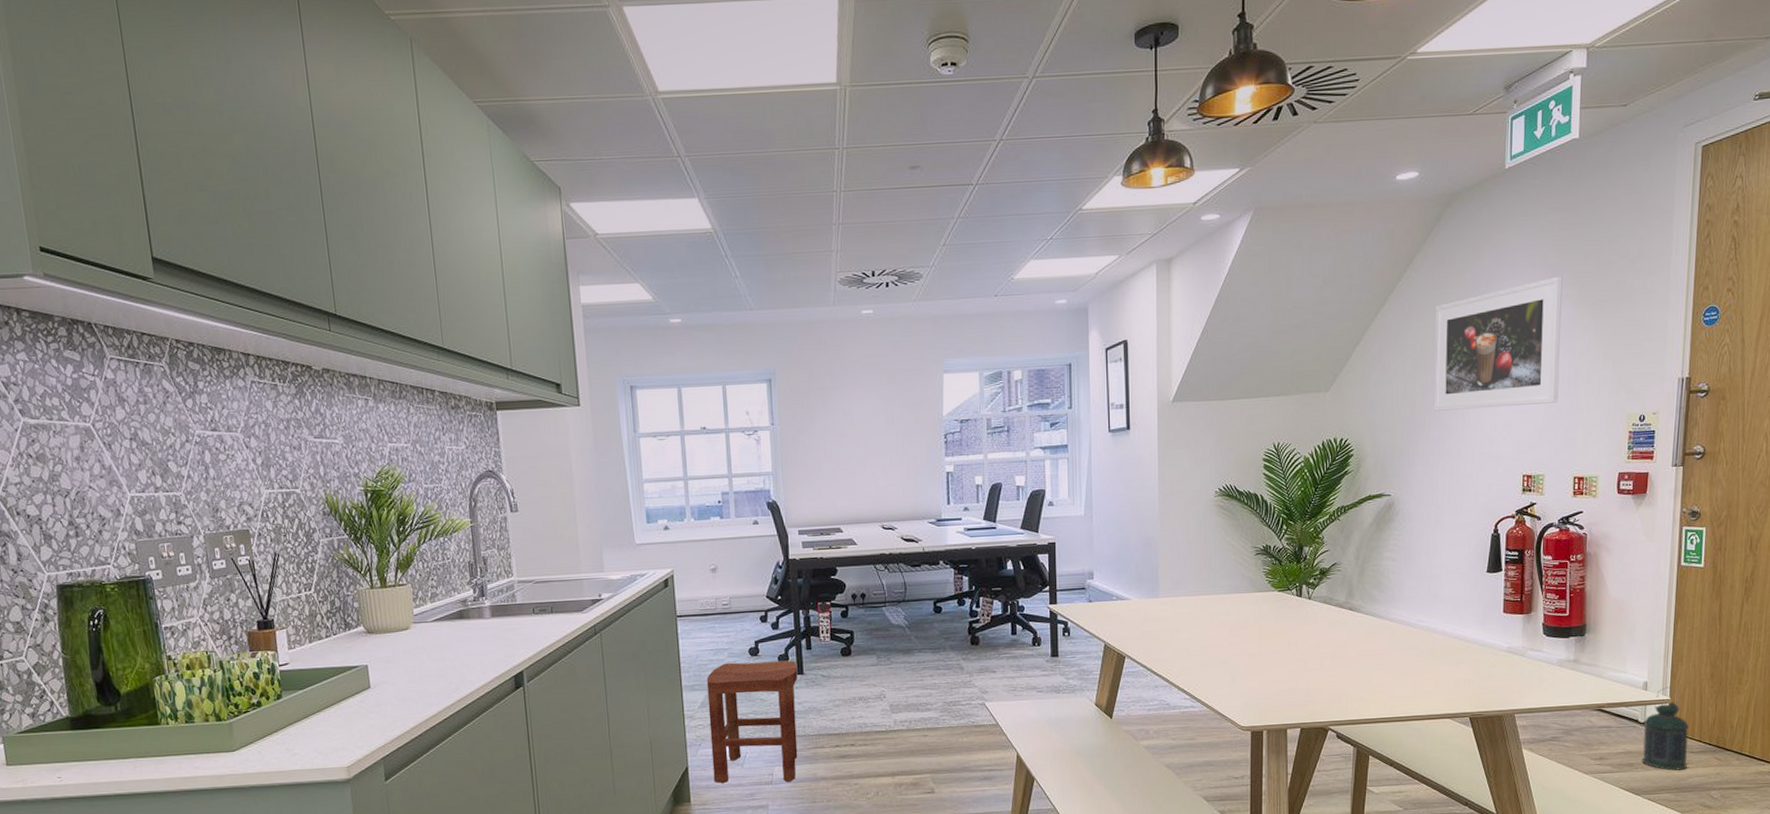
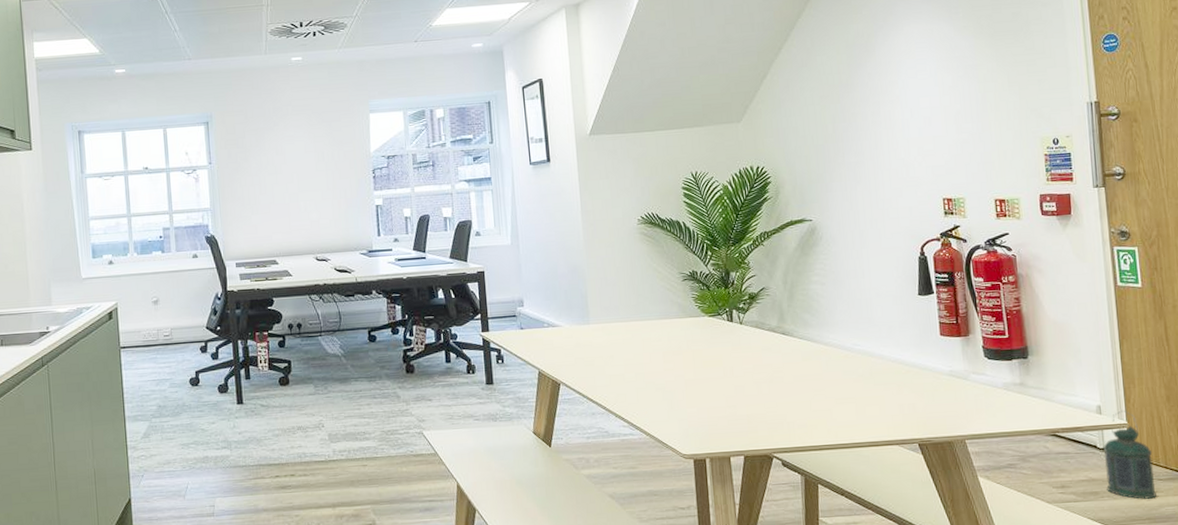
stool: present [706,660,798,783] -> none [149,390,239,515]
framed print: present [1433,277,1563,411] -> none [837,10,969,139]

